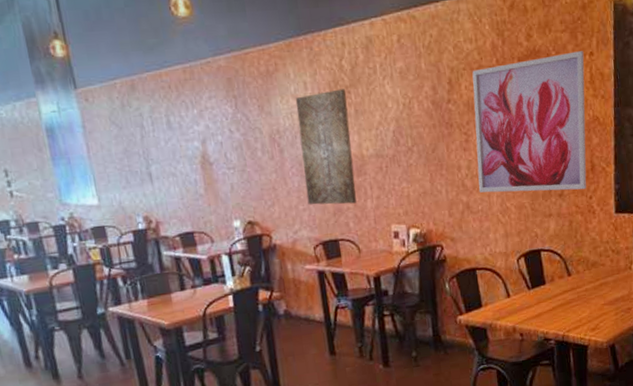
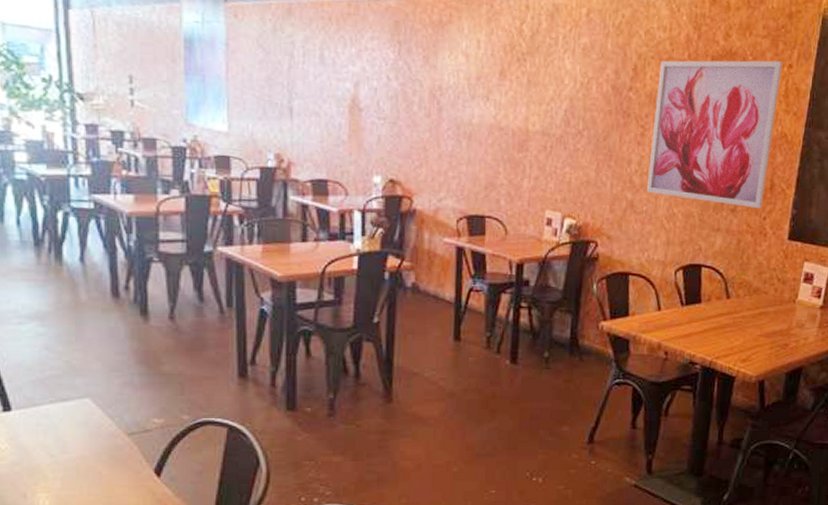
wall art: present [295,89,357,205] -> none [459,54,522,180]

